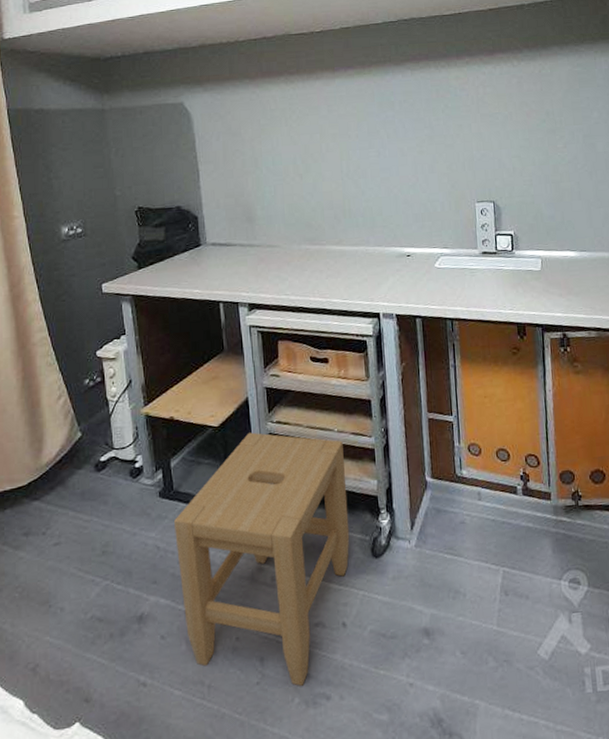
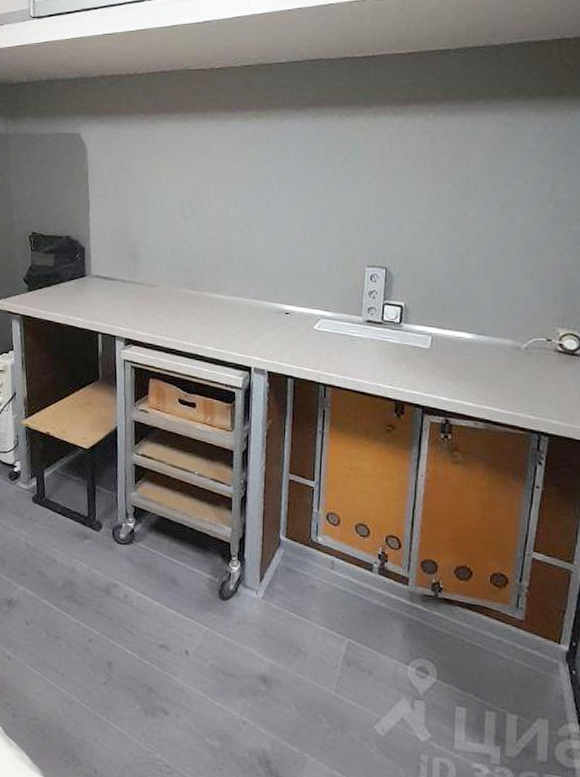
stool: present [173,432,350,686] -> none [43,459,202,696]

